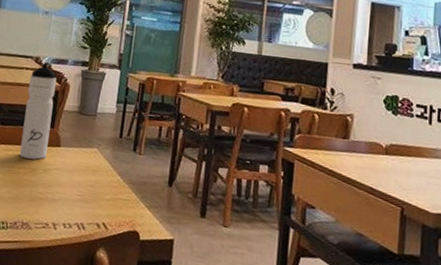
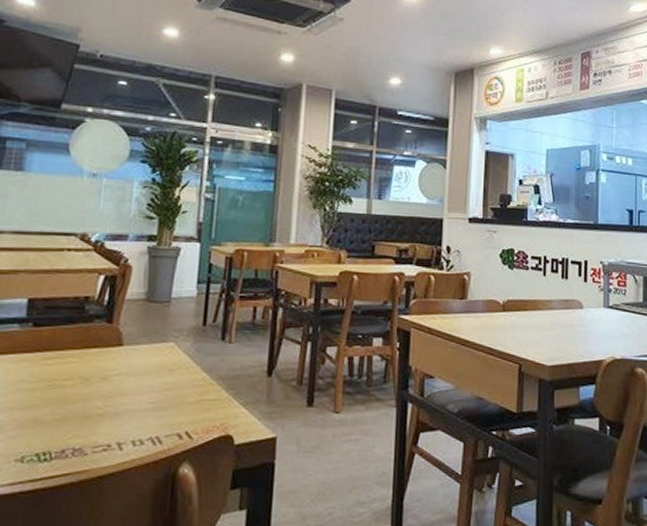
water bottle: present [19,64,57,160] -> none [63,242,114,366]

